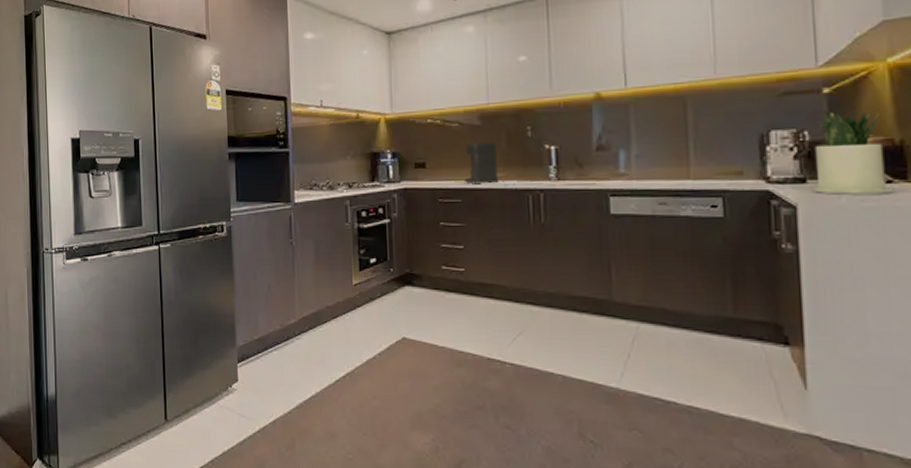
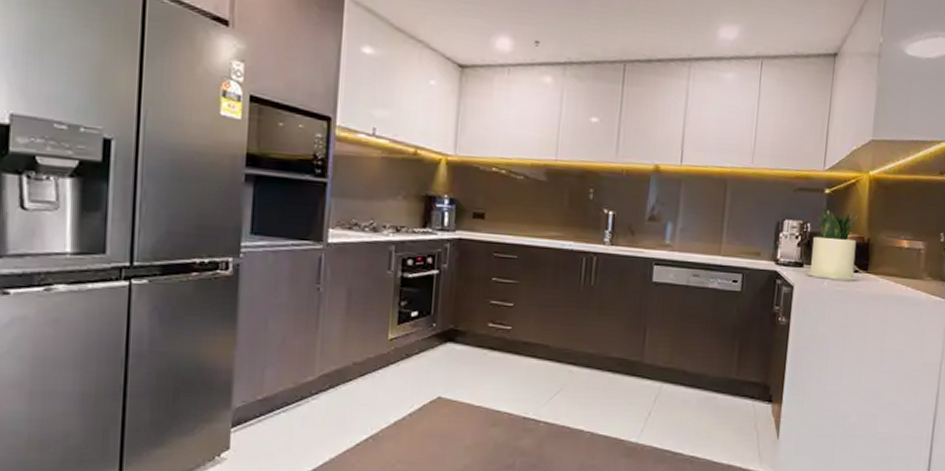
coffee maker: present [464,142,500,185] -> none [522,198,559,243]

